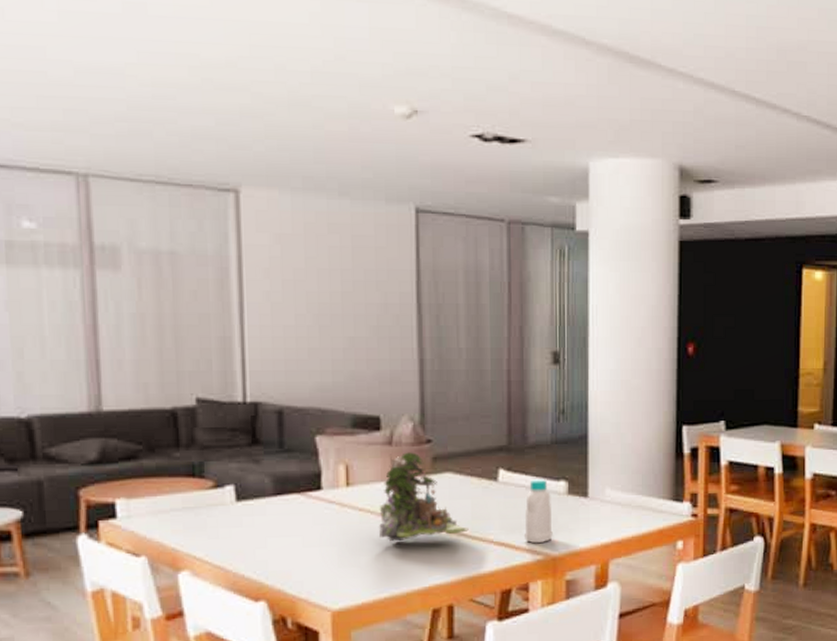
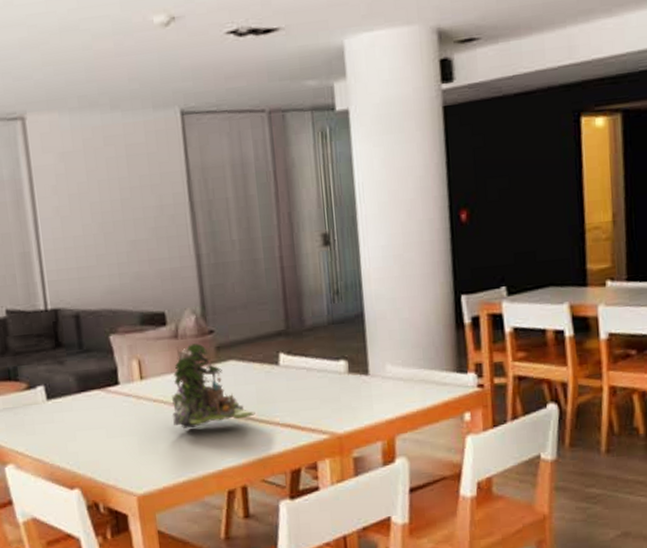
bottle: present [525,479,553,544] -> none [308,360,337,423]

